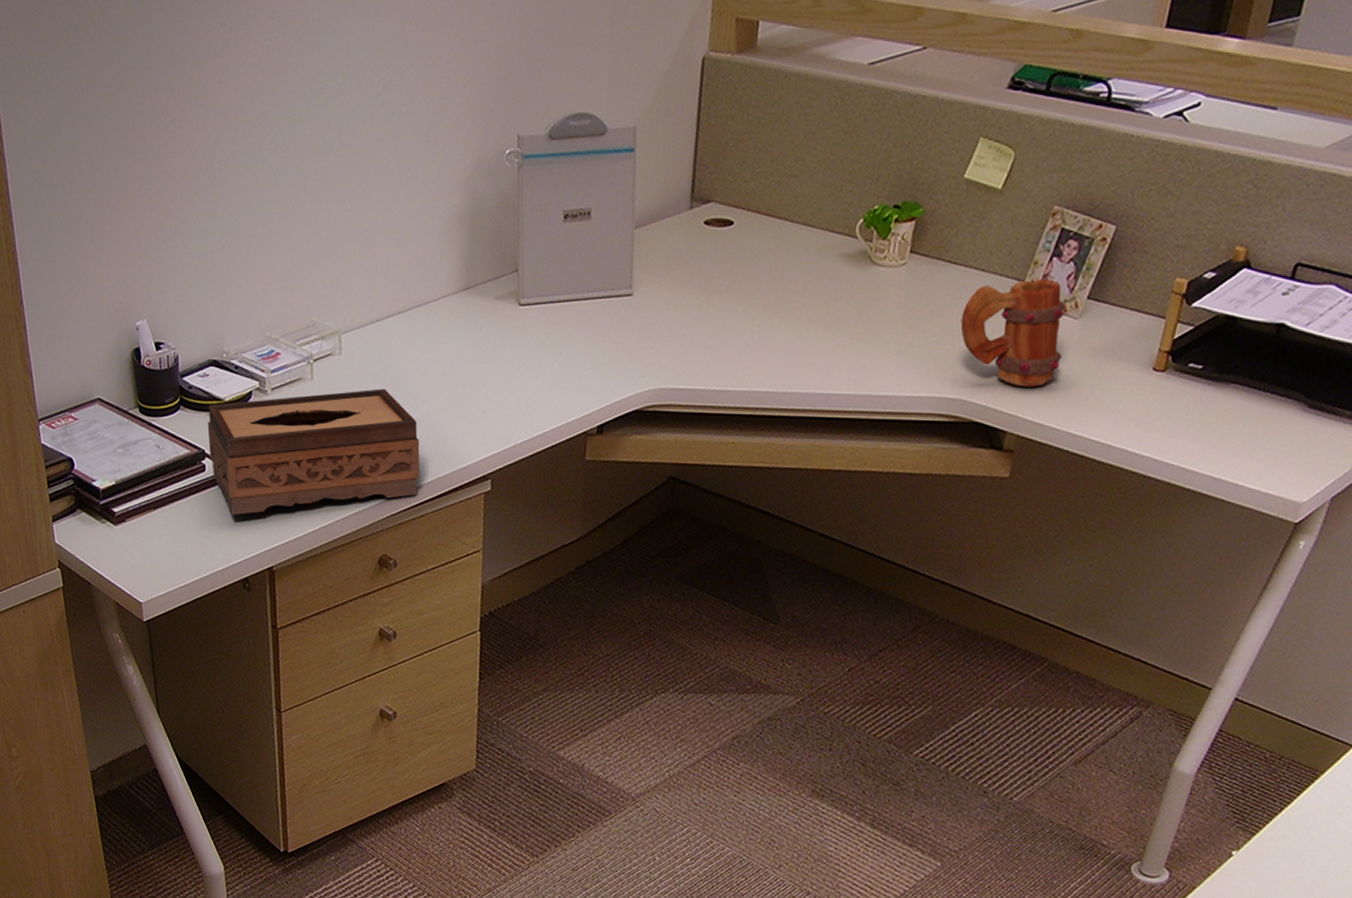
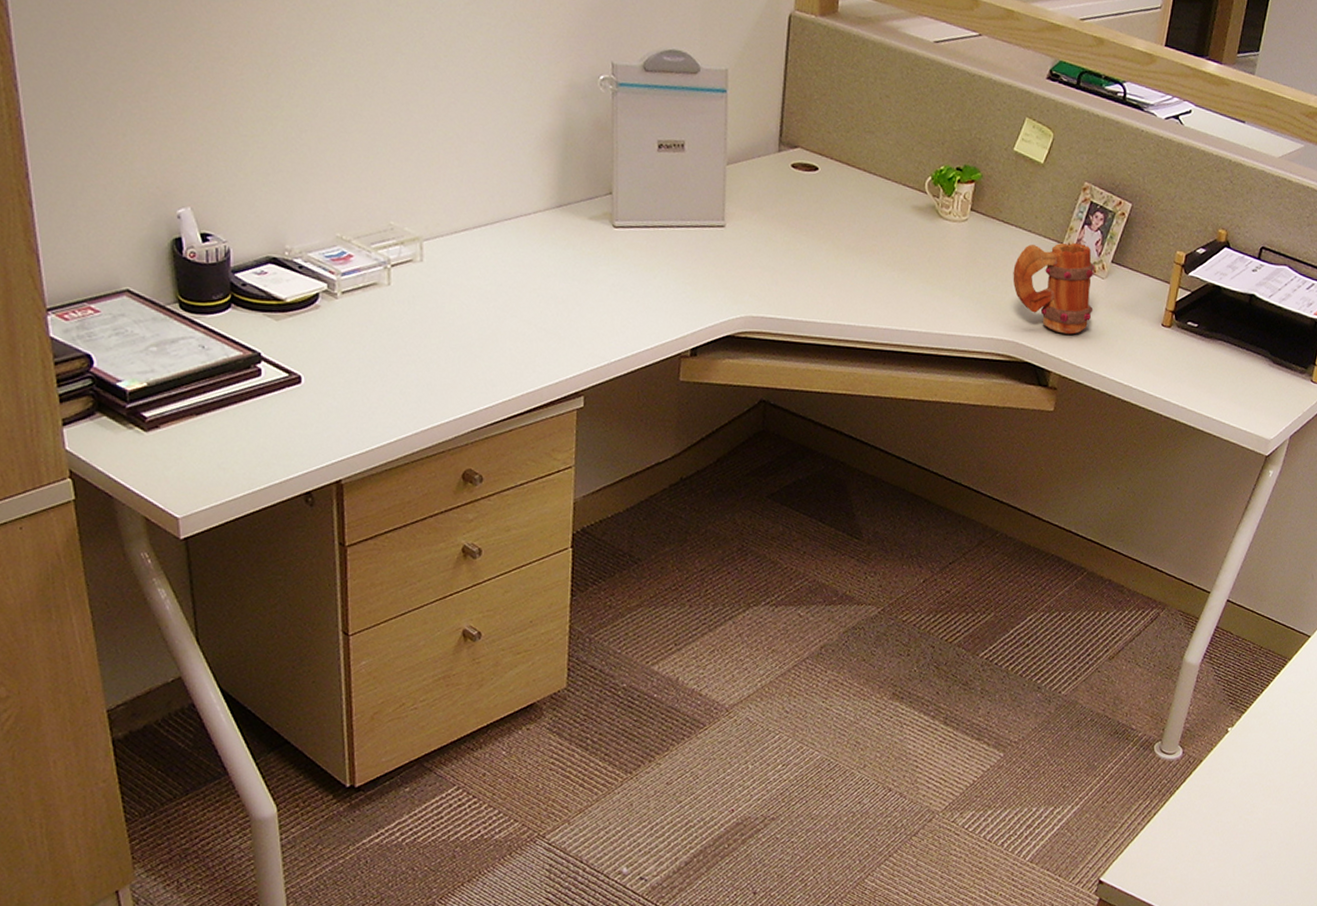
tissue box: present [207,388,420,515] -> none [264,299,509,424]

